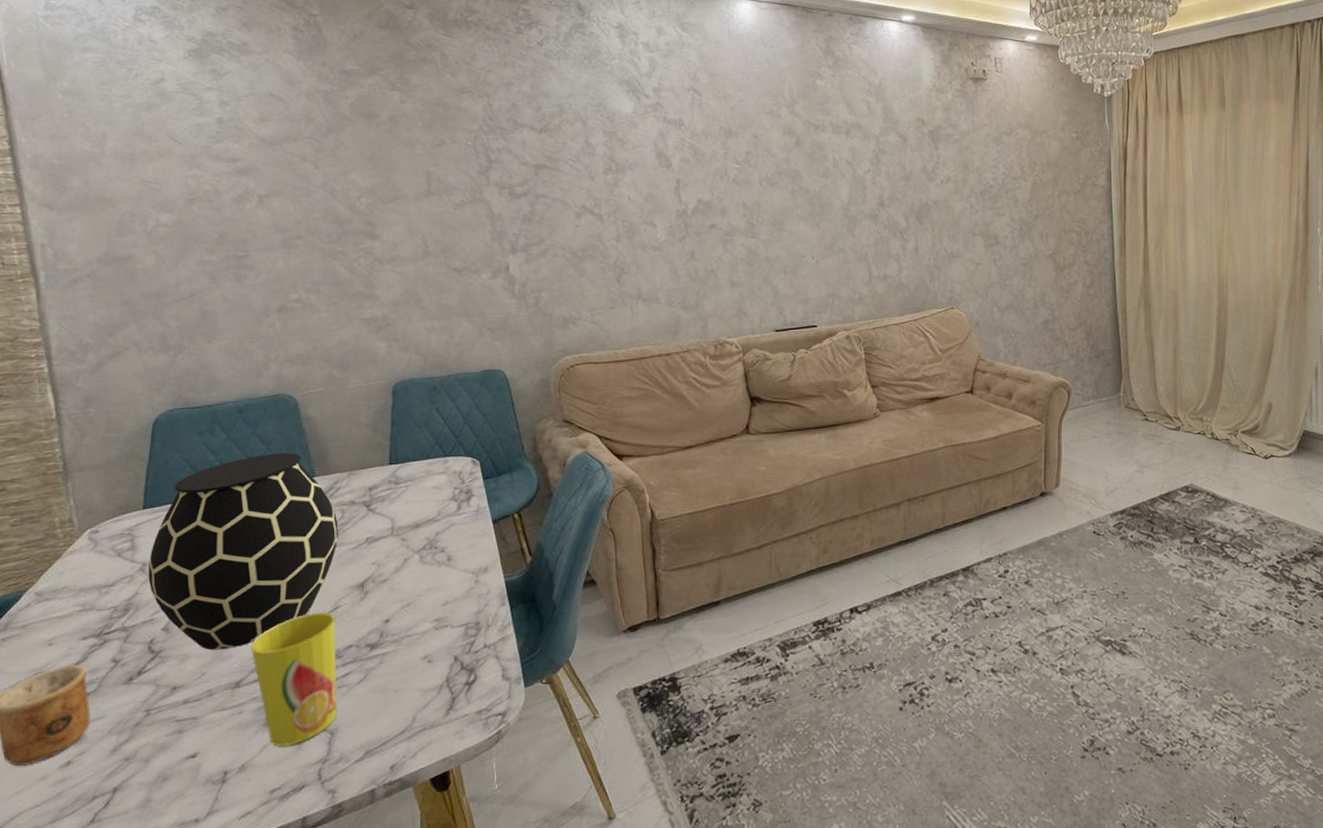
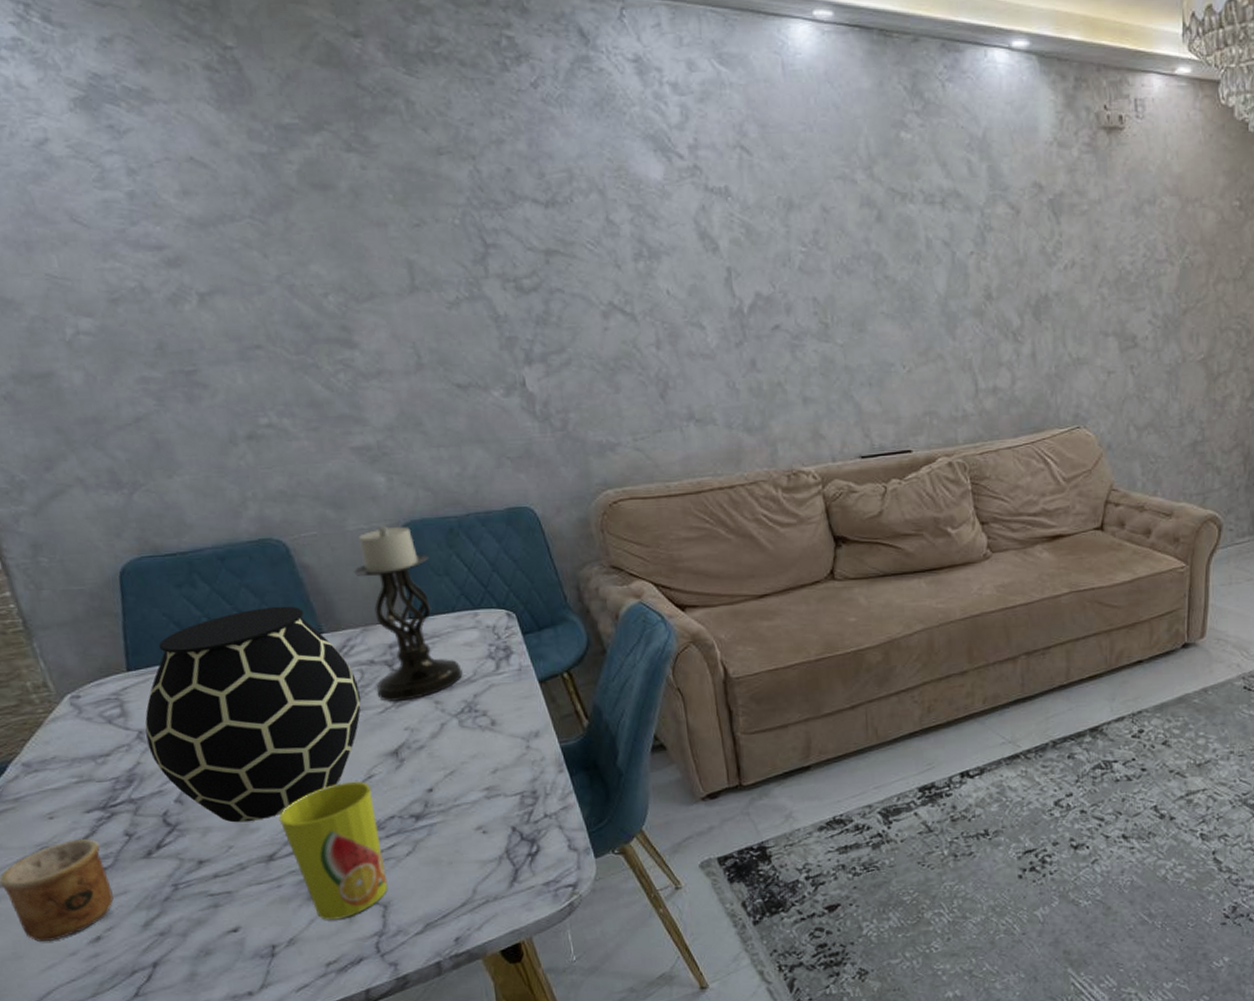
candle holder: none [348,384,429,539] -> present [353,525,463,702]

